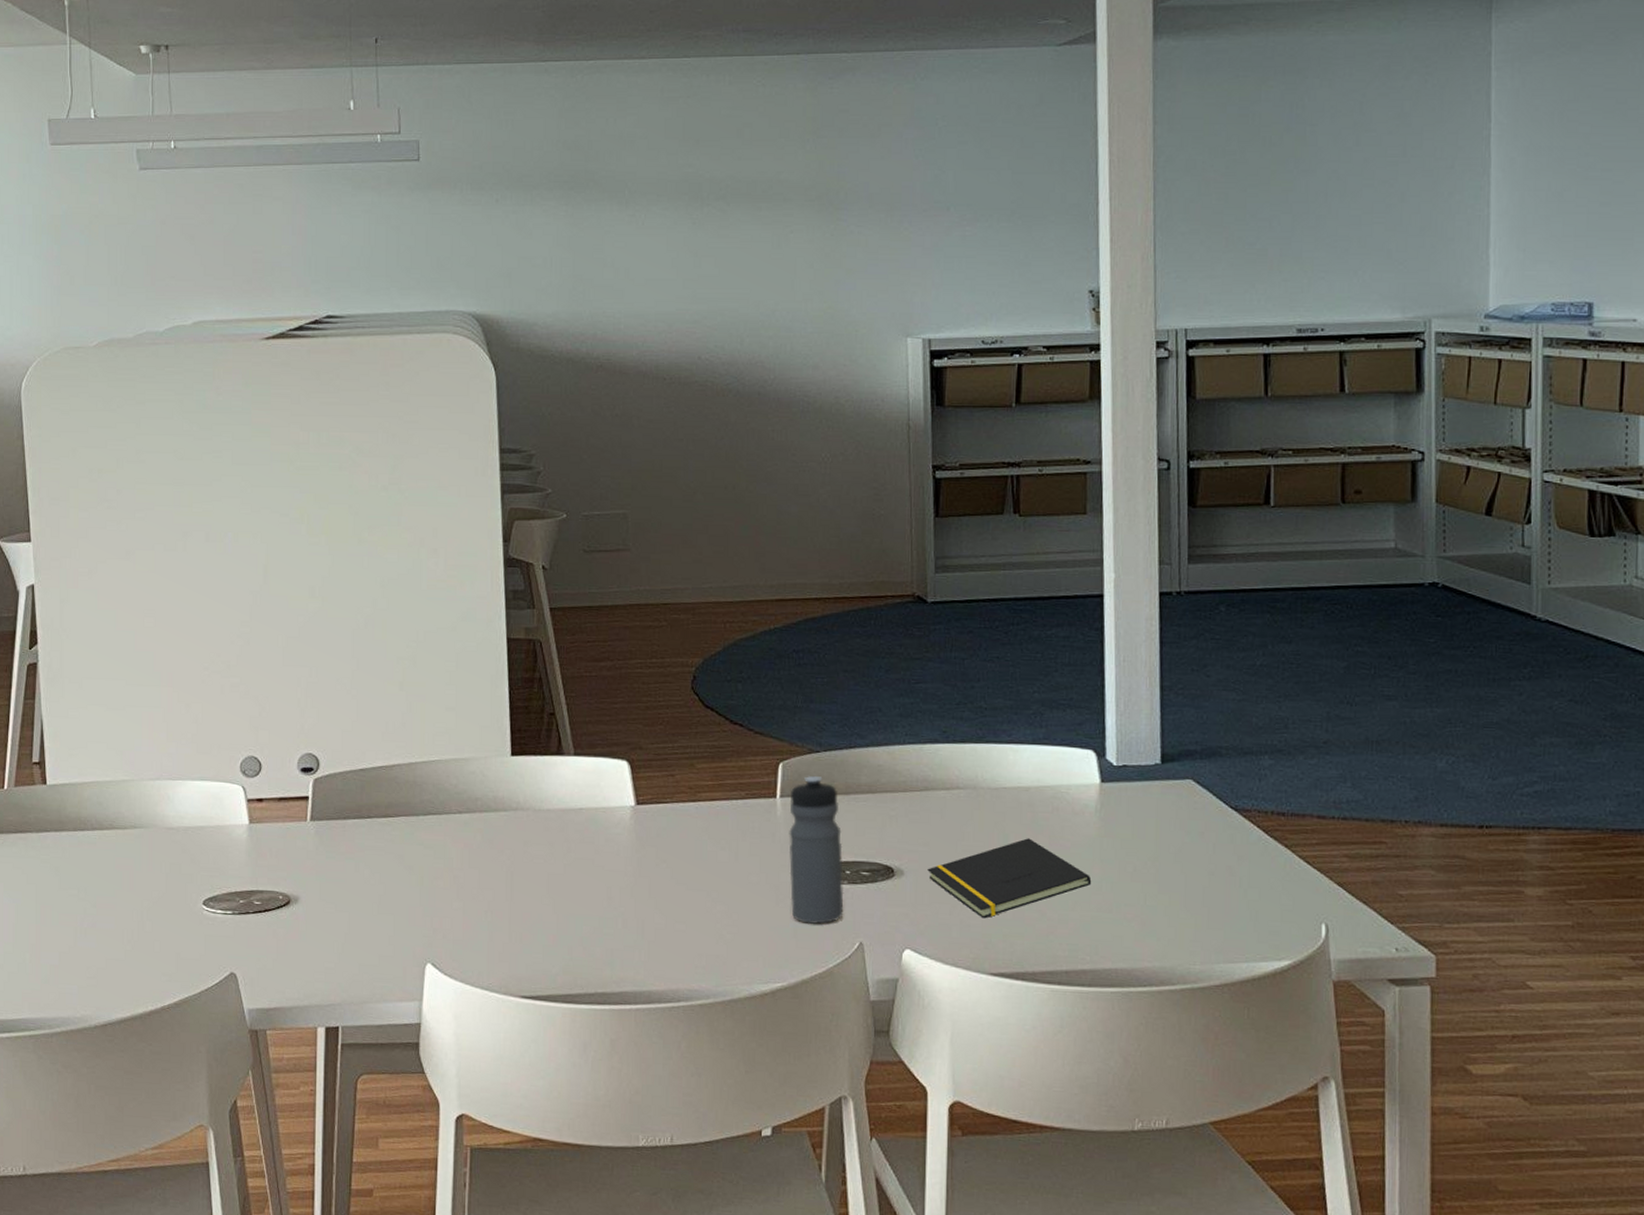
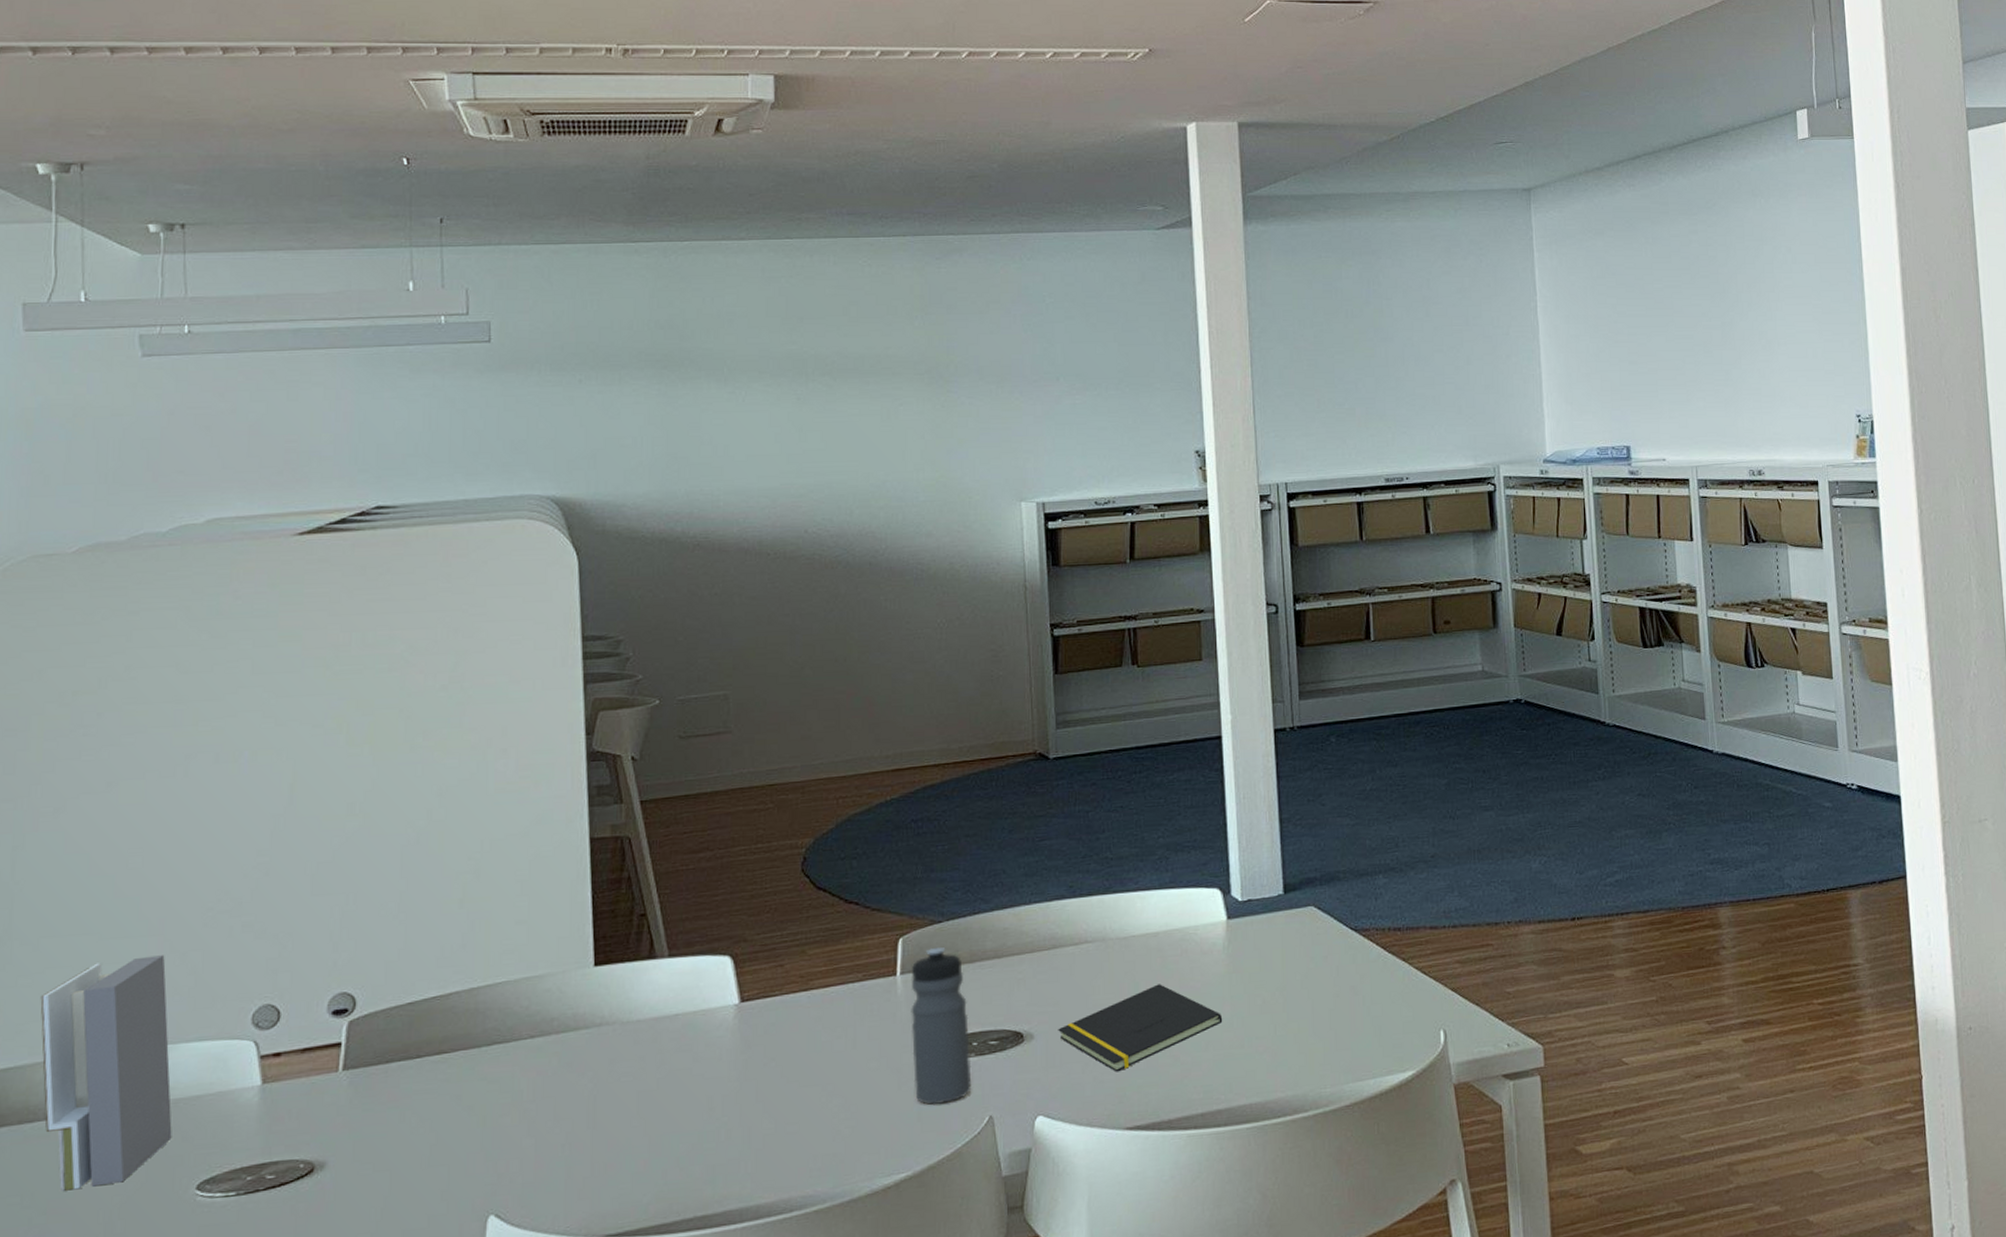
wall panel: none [85,703,184,891] -> present [40,955,172,1191]

